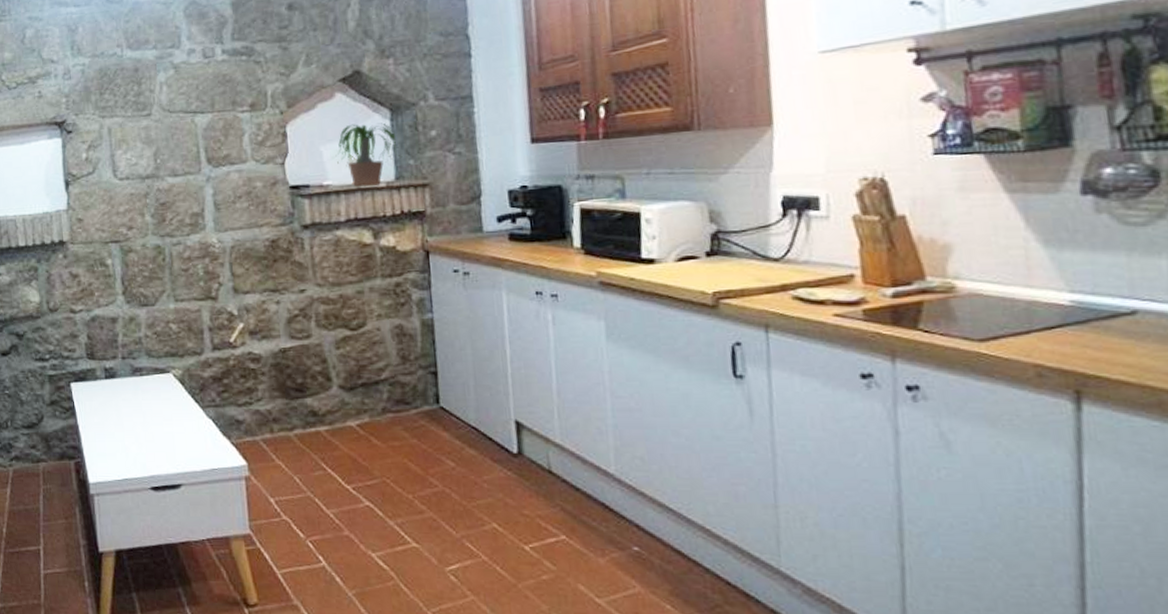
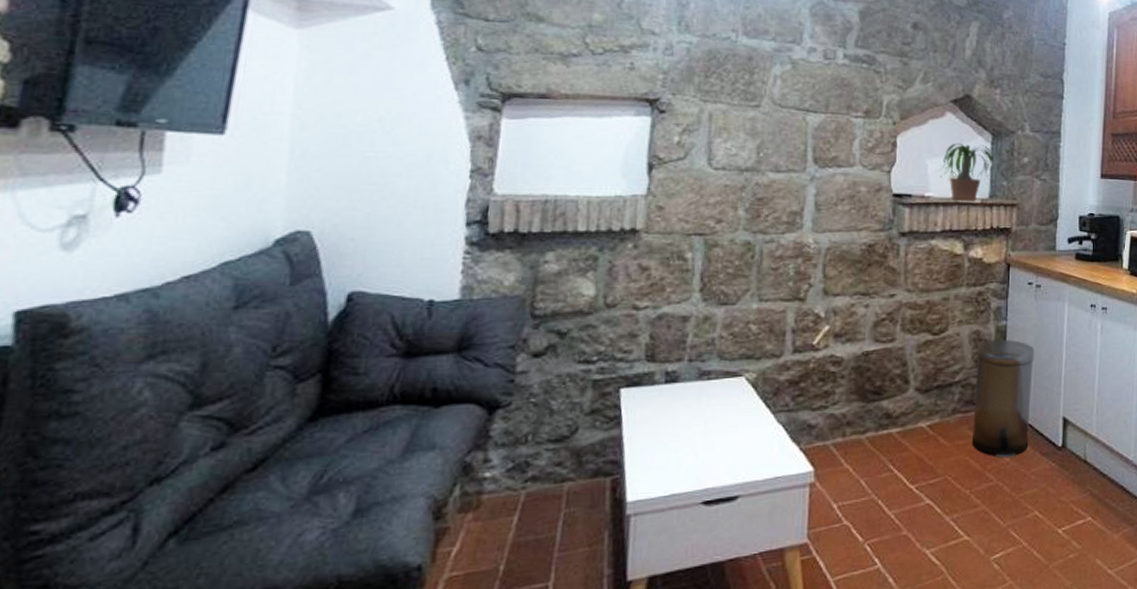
pedal bin: none [401,334,476,463] -> present [972,339,1034,459]

